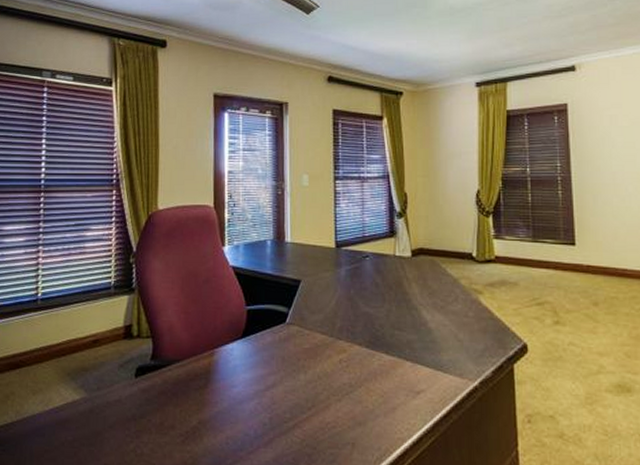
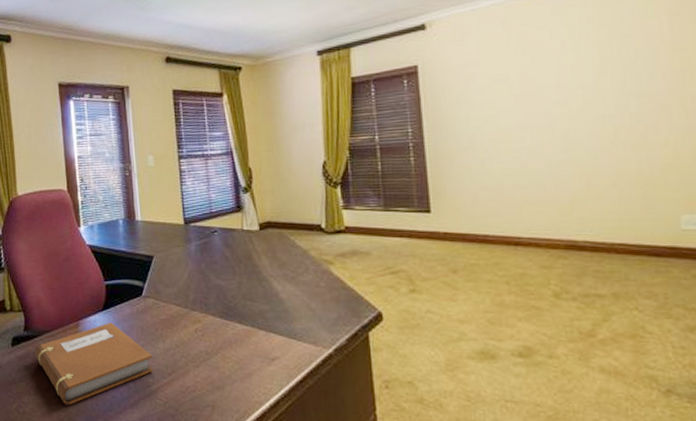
notebook: none [162,351,293,445] -> present [35,322,154,405]

